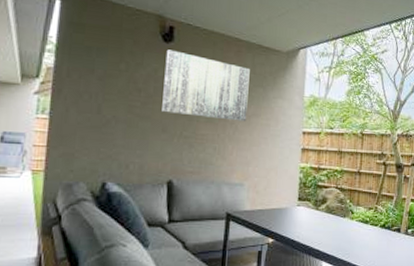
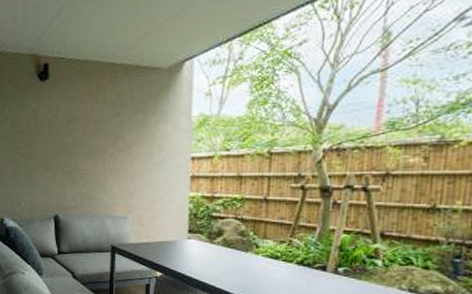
wall art: present [162,49,250,122] -> none [43,87,127,152]

